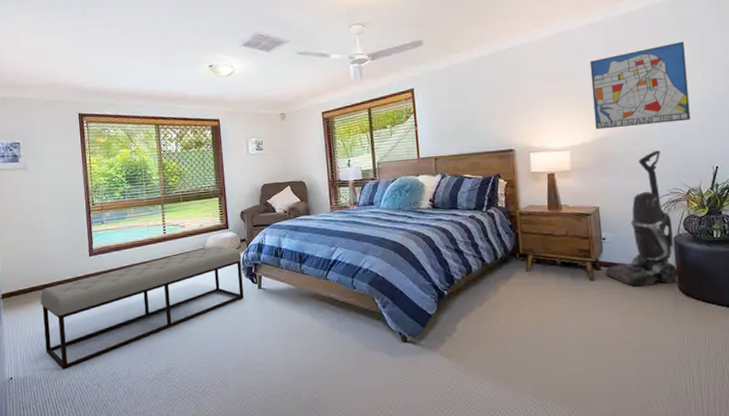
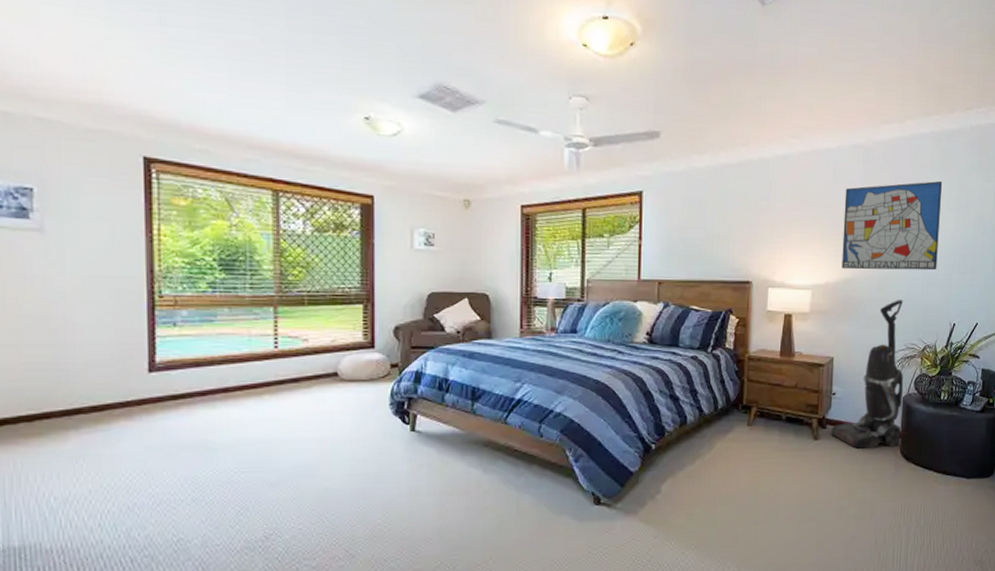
bench: present [40,245,244,371] -> none [57,369,391,537]

